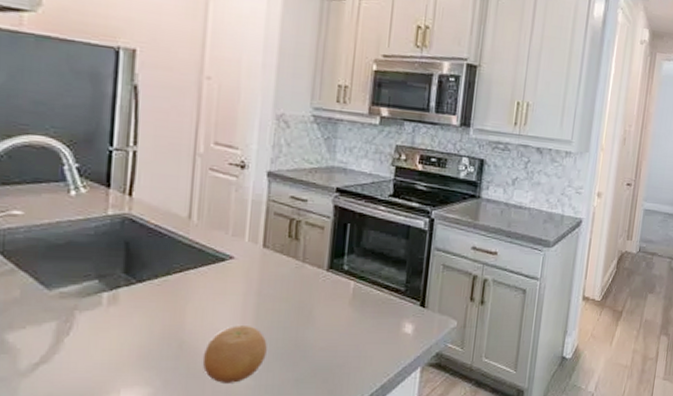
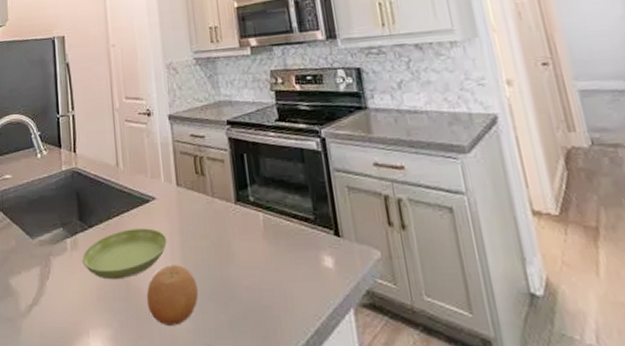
saucer: none [122,287,240,338] -> present [82,228,167,280]

